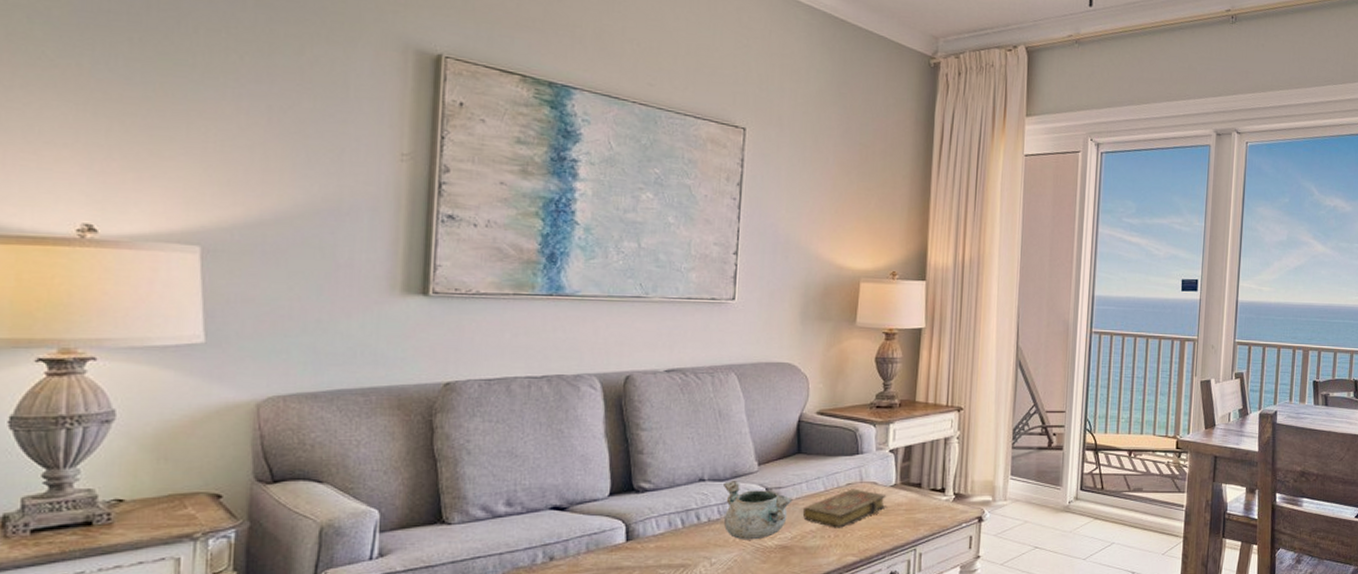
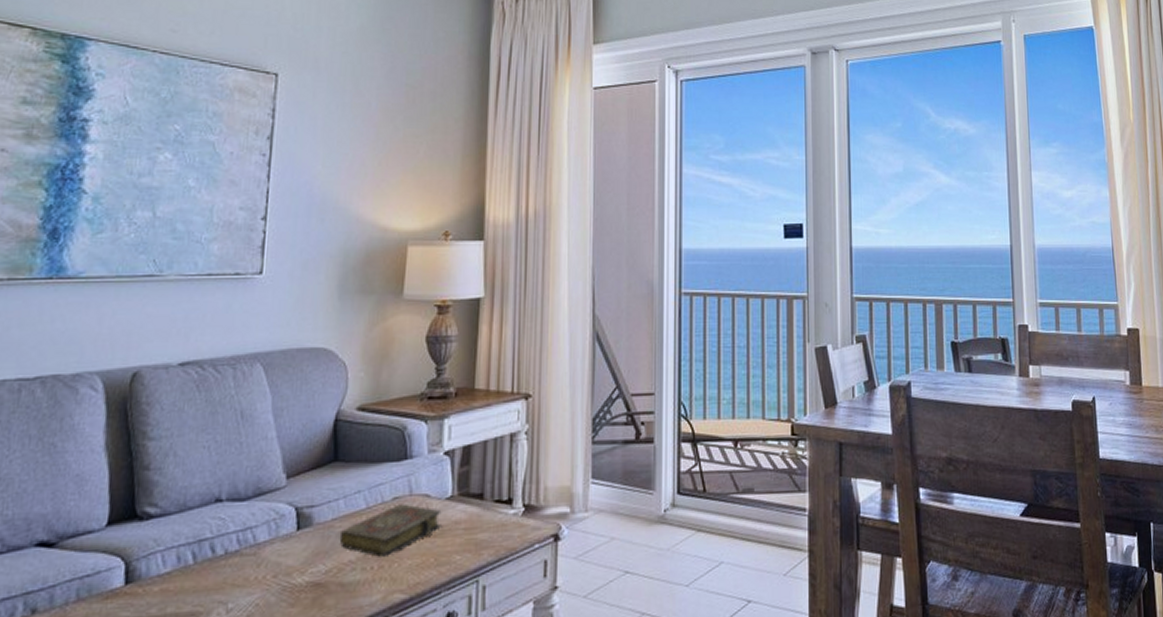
decorative bowl: present [723,481,793,540] -> none [243,499,328,578]

